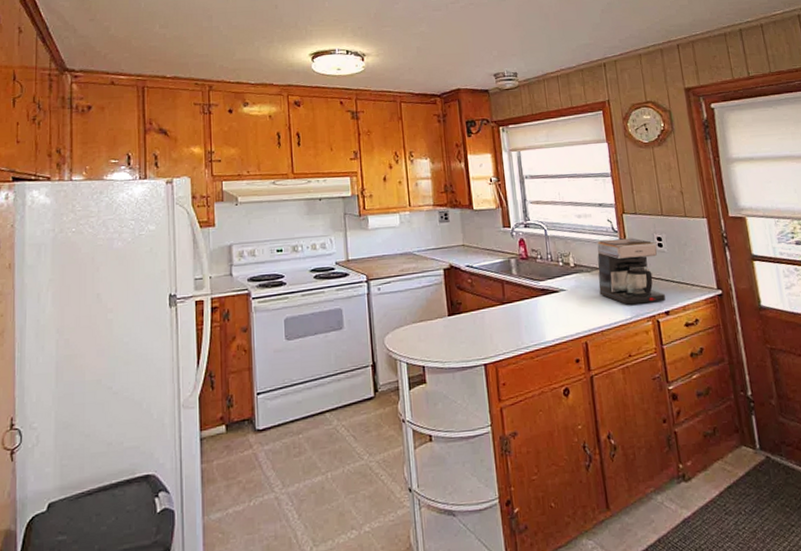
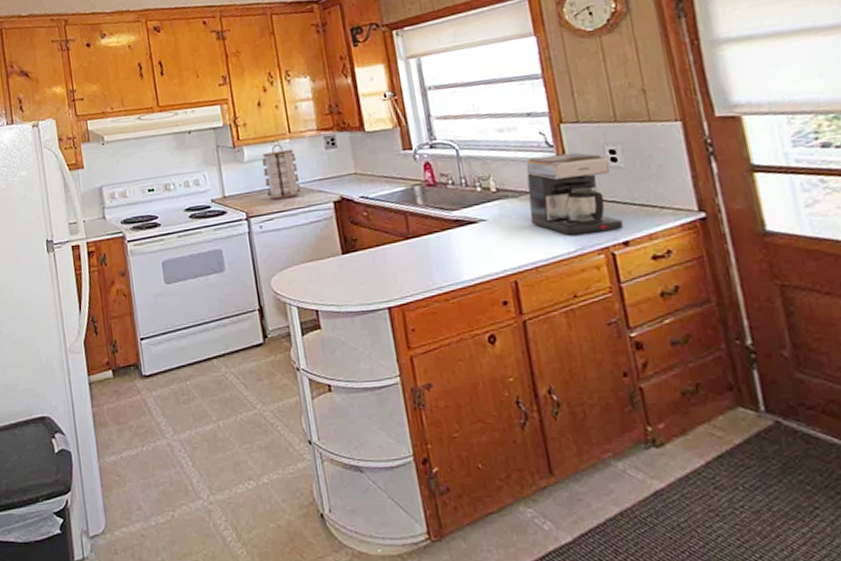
spice rack: none [384,215,417,266] -> present [262,143,301,201]

